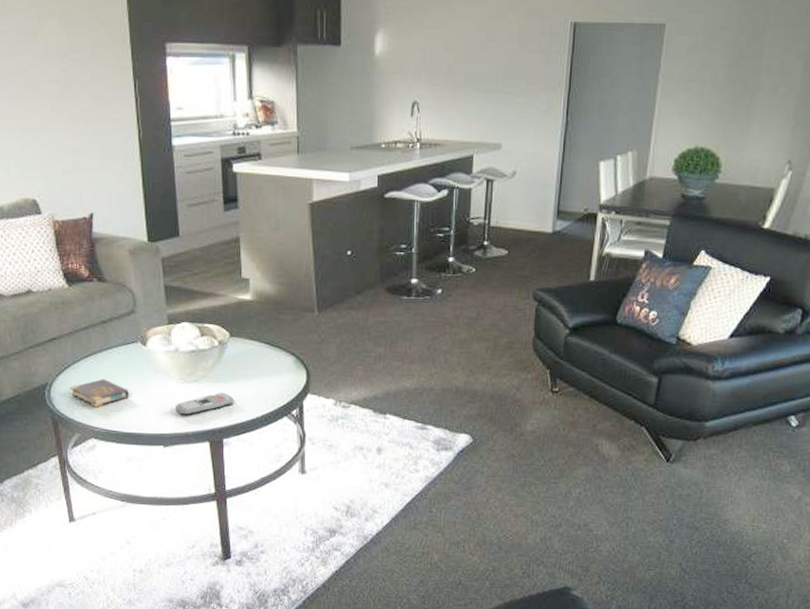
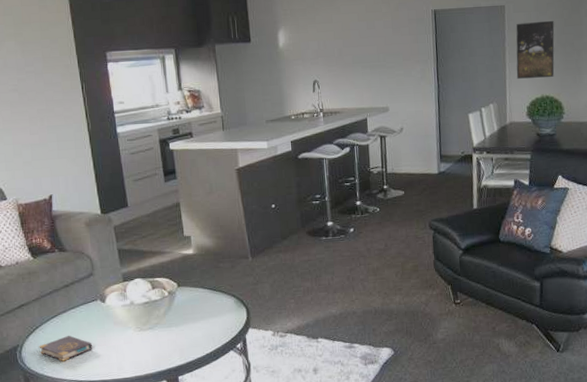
remote control: present [174,393,235,415] -> none [133,336,186,359]
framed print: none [667,49,726,124] -> present [516,20,555,79]

